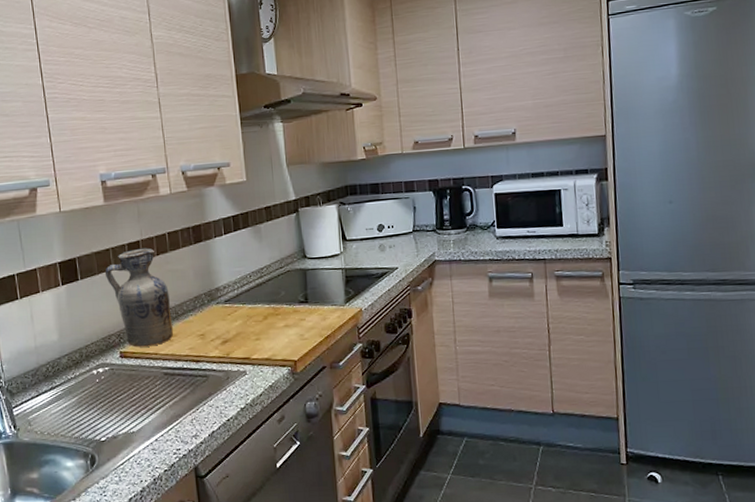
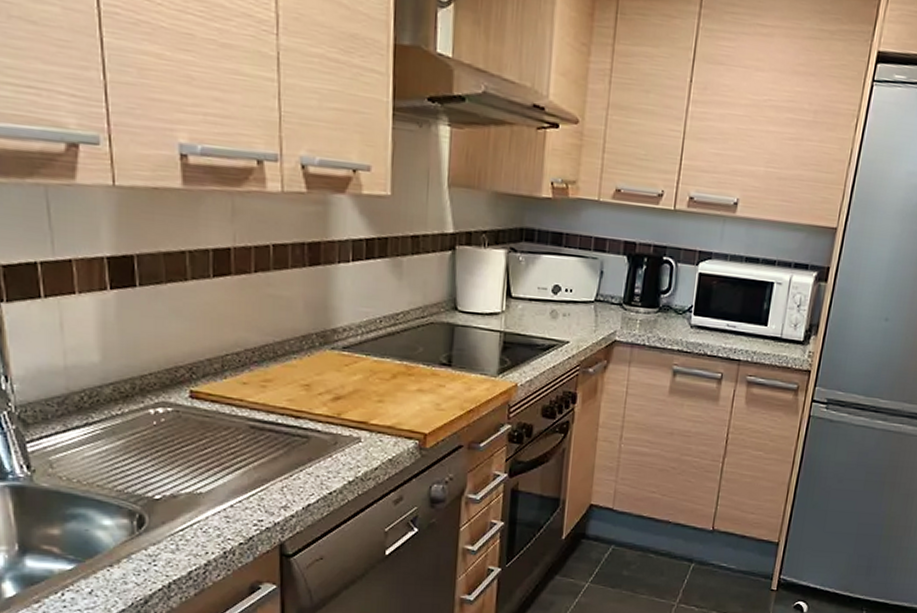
ceramic jug: present [104,247,174,348] -> none [176,258,269,390]

